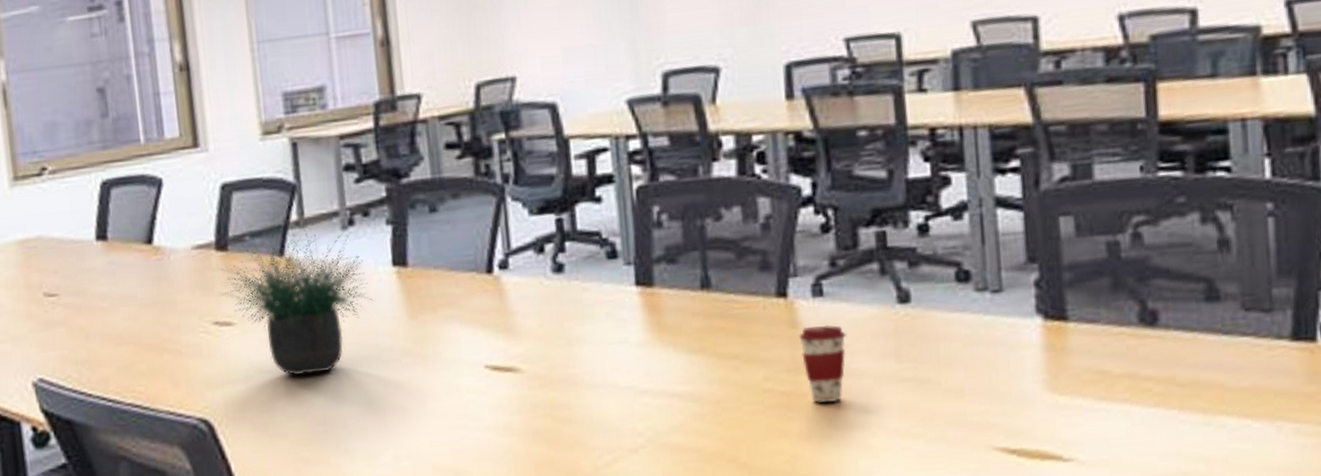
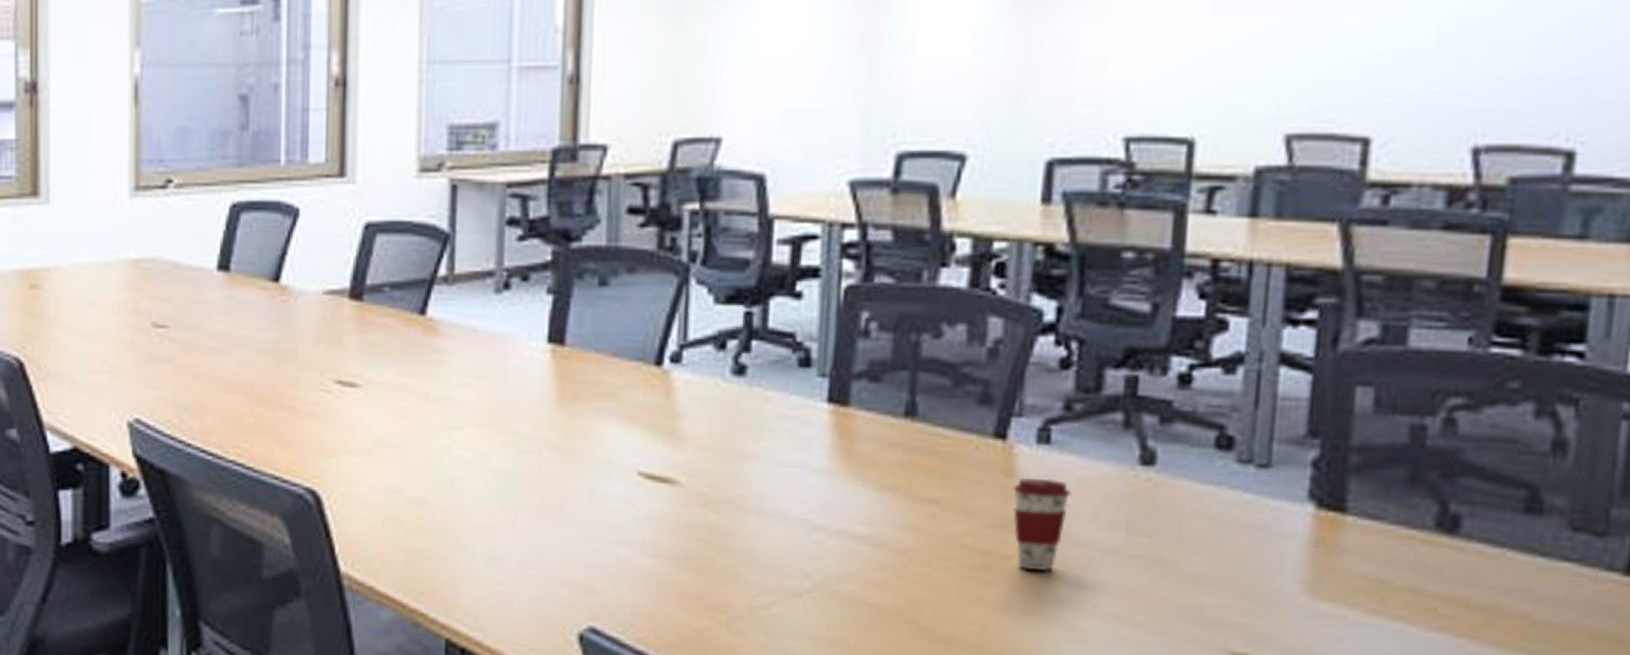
potted plant: present [219,210,373,376] -> none [346,264,519,456]

